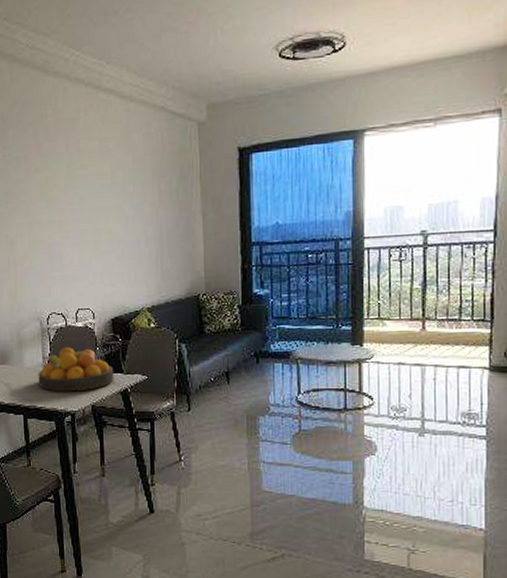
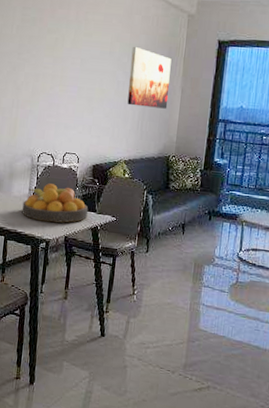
wall art: none [137,171,189,243] -> present [127,46,172,109]

